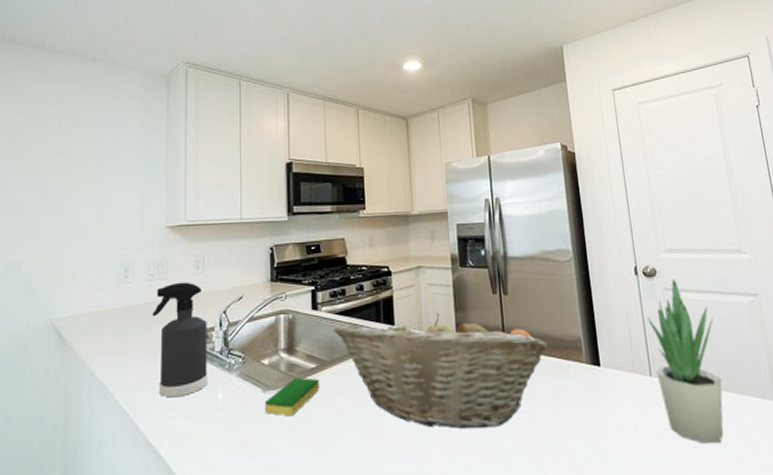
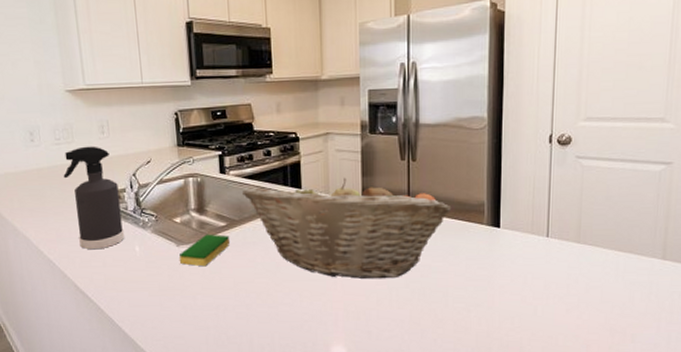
potted plant: present [647,278,724,444] -> none [553,147,620,295]

